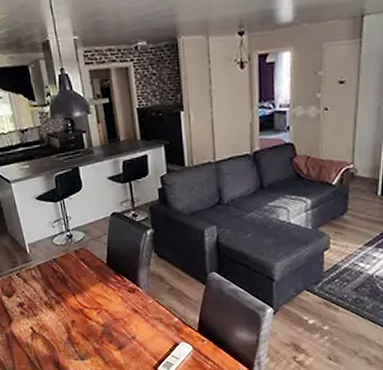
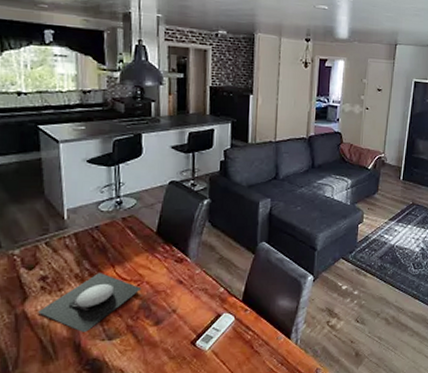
plate: none [22,301,102,352] -> present [38,273,142,332]

